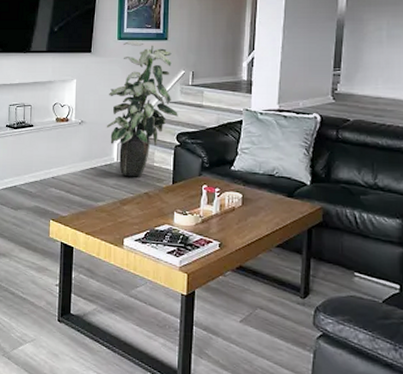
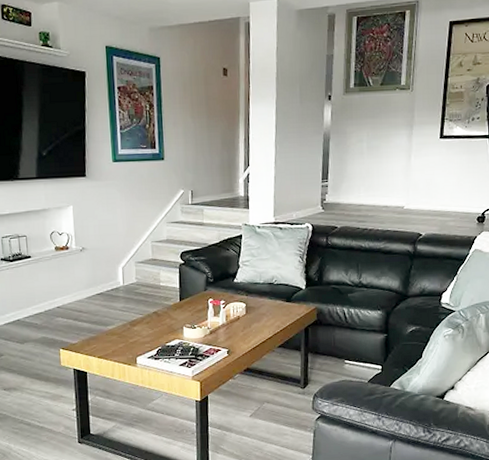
indoor plant: present [106,41,178,177] -> none [109,162,180,299]

